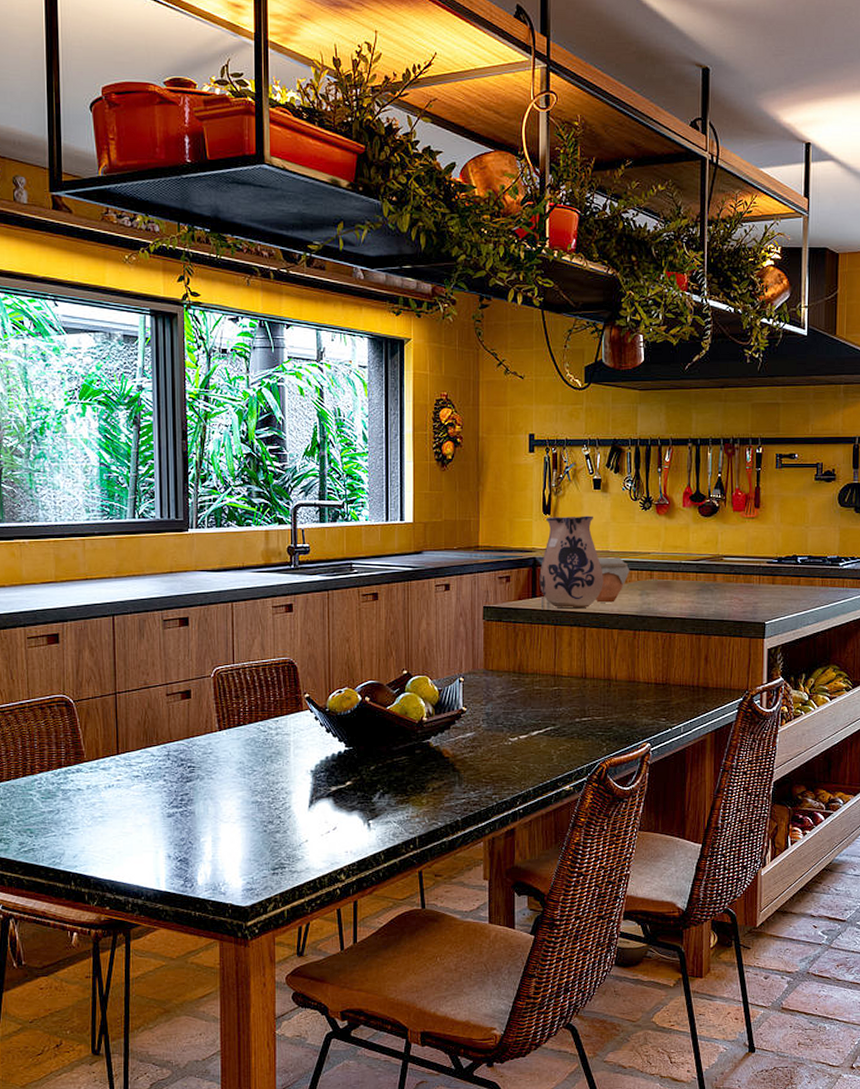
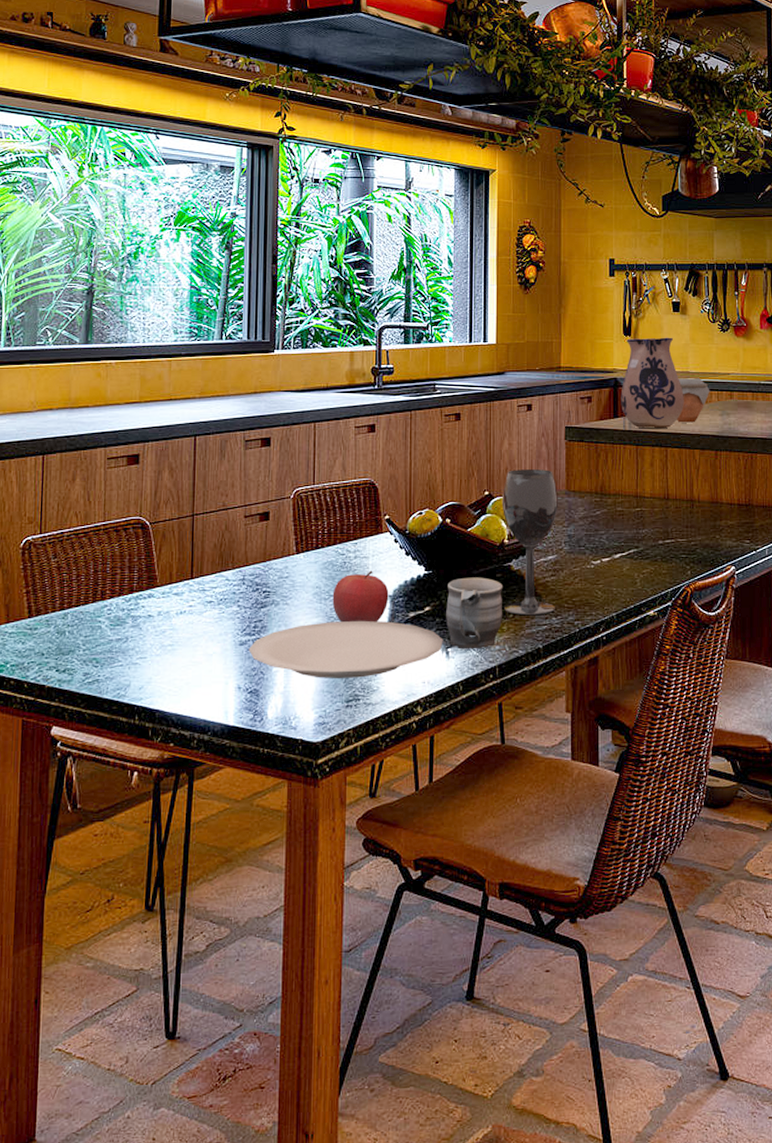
plate: none [177,794,365,848] -> present [249,620,443,678]
fruit: none [256,747,311,796] -> present [332,570,389,623]
mug: none [367,753,423,822] -> present [446,577,503,650]
wine glass: none [420,649,476,790] -> present [501,469,558,616]

